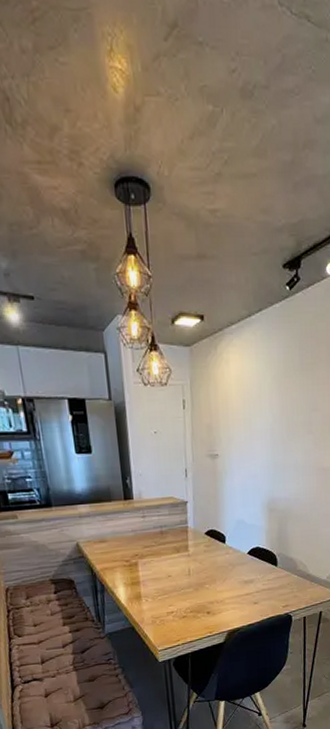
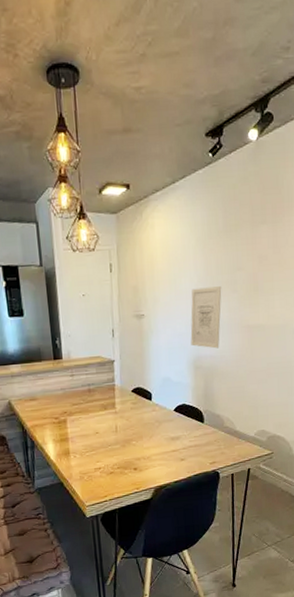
wall art: none [265,427,297,491] -> present [190,286,222,349]

